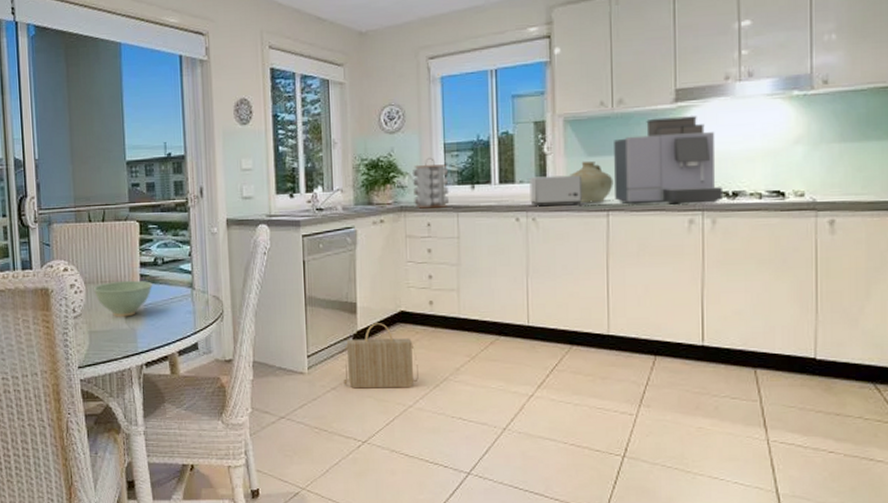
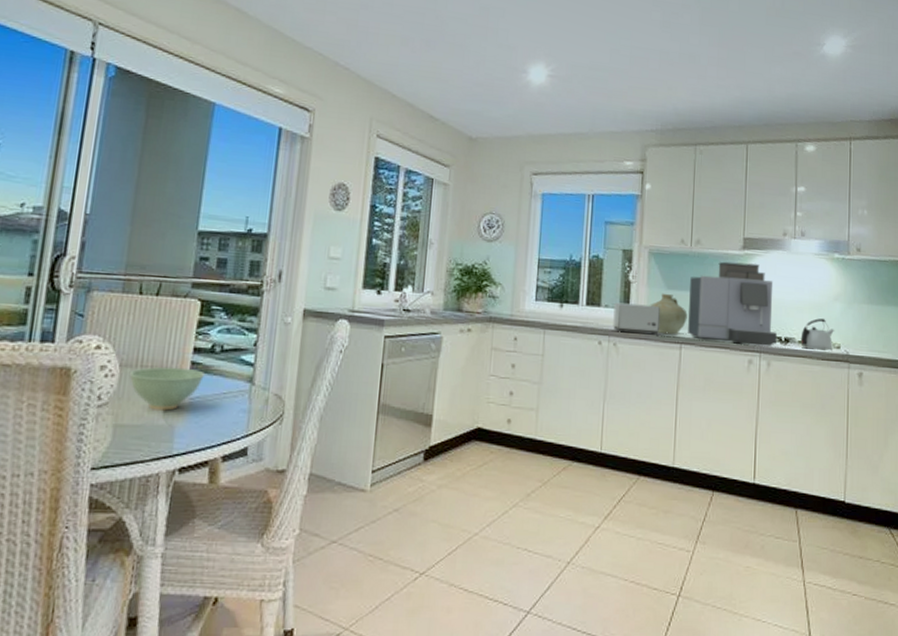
shopping bag: present [343,323,419,389] -> none [408,439,489,513]
spice rack: present [413,157,449,210] -> none [503,270,539,324]
kettle: none [752,166,797,202] -> present [800,318,835,351]

